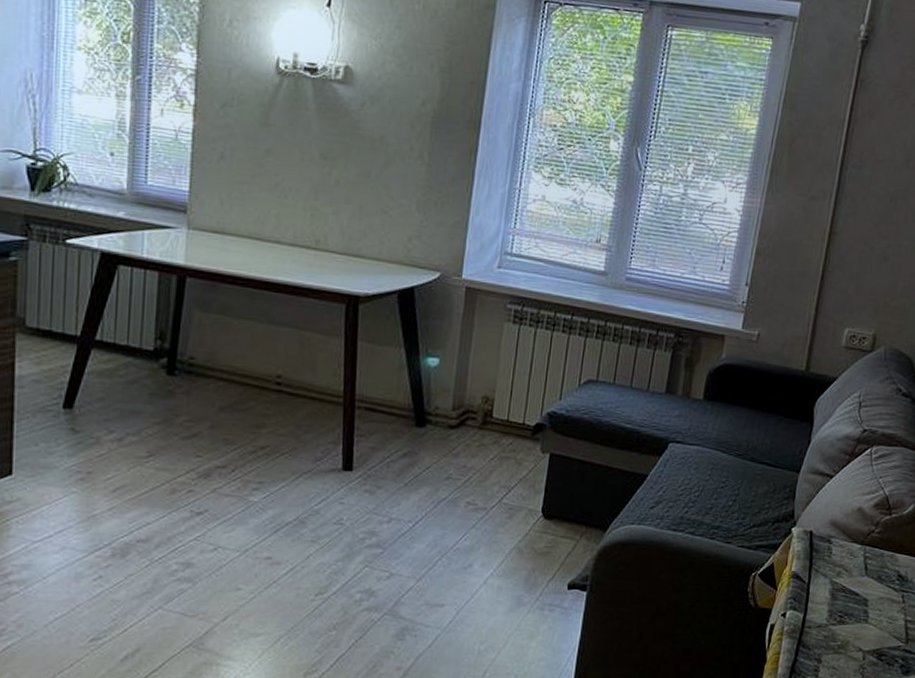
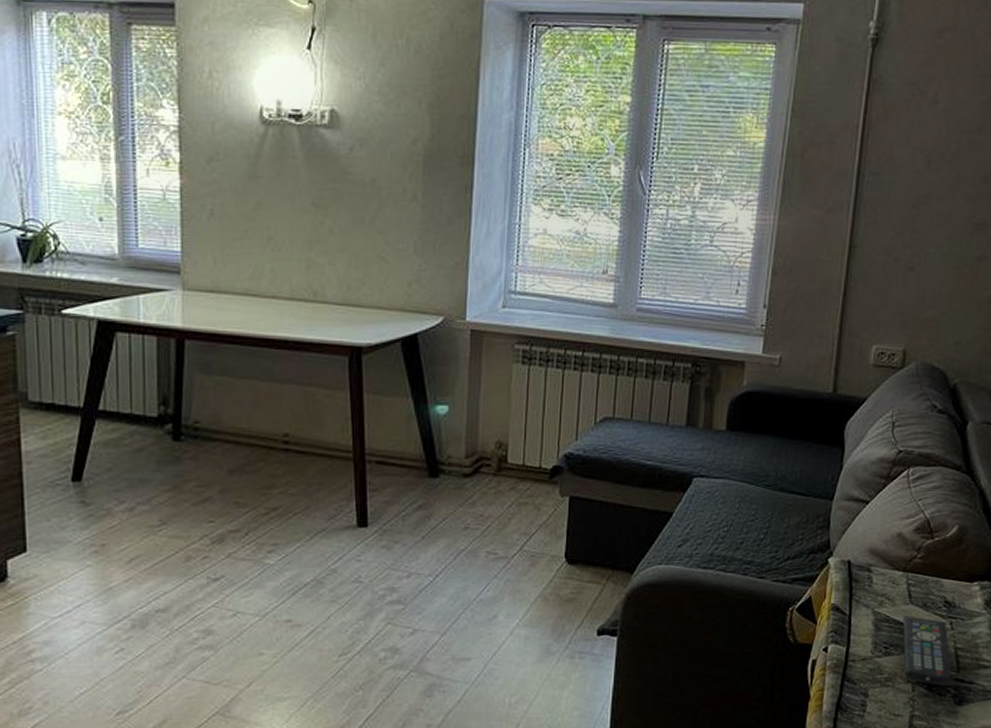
remote control: none [856,587,901,656] -> present [903,616,952,686]

